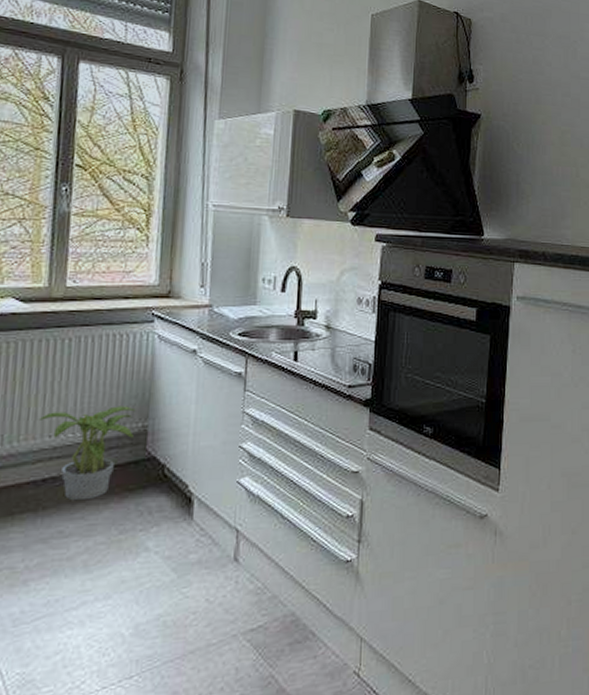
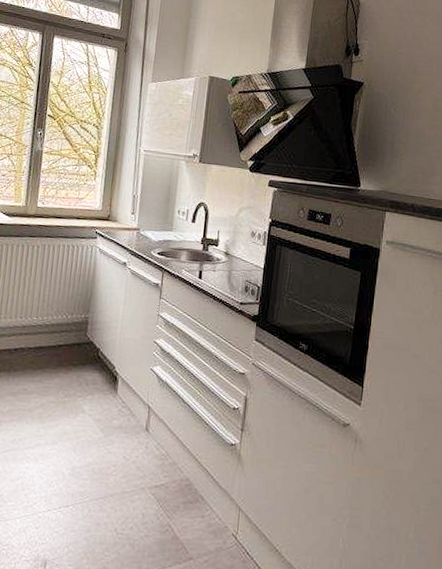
potted plant: present [38,406,136,500] -> none [14,299,81,368]

